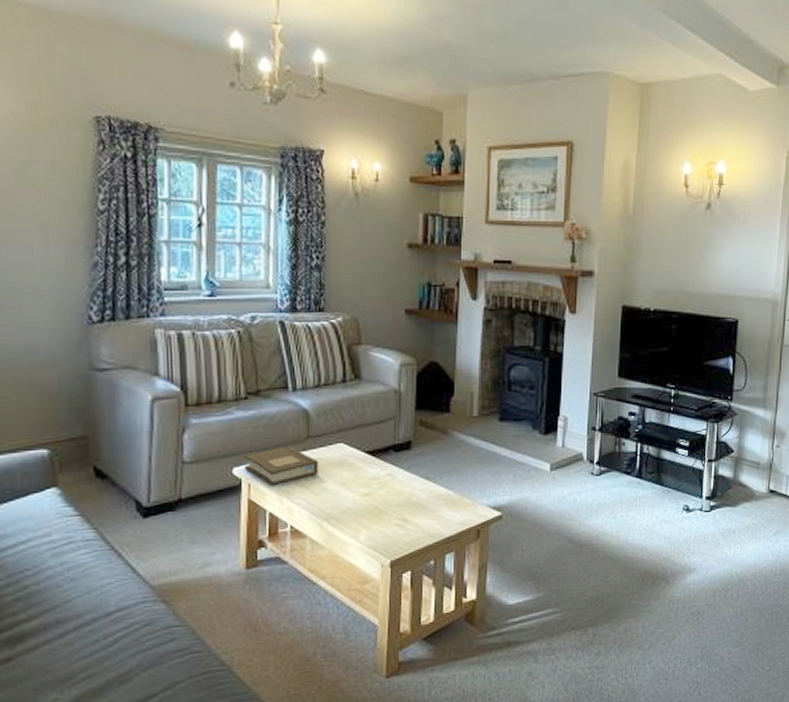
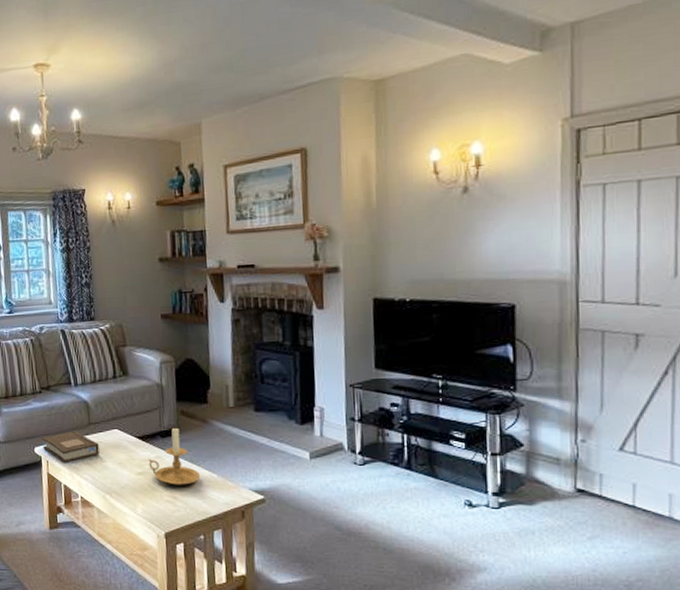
candle holder: none [377,438,436,506] -> present [148,426,201,485]

